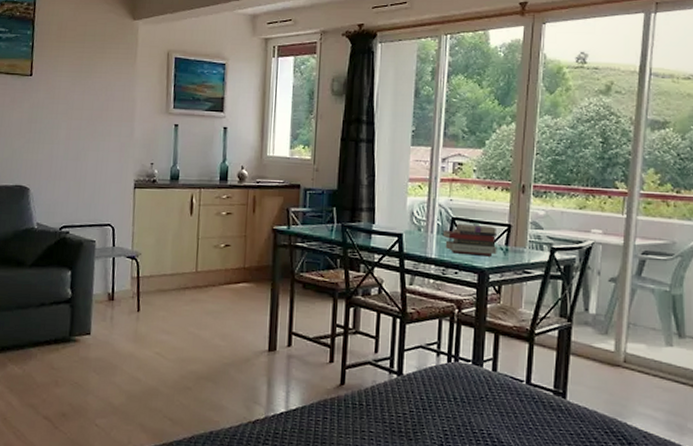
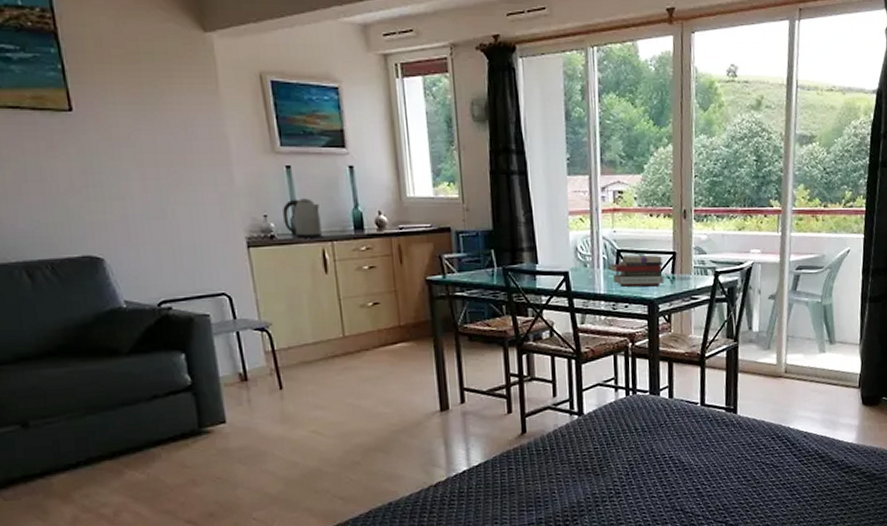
kettle: none [165,151,195,186] -> present [283,198,322,239]

